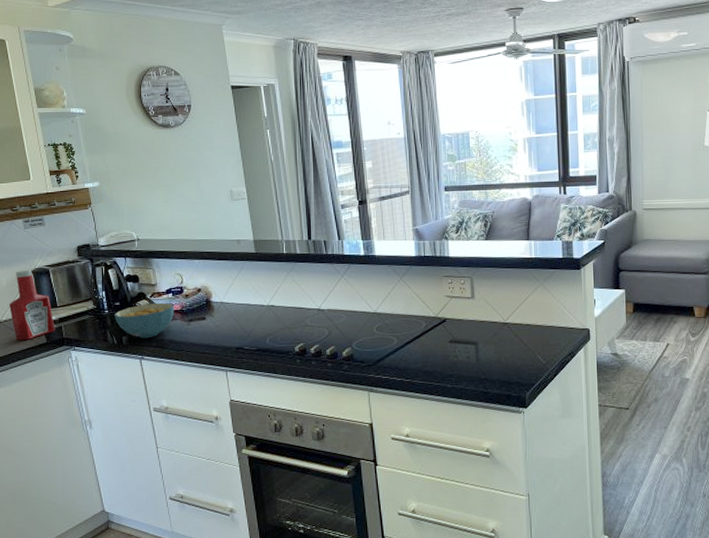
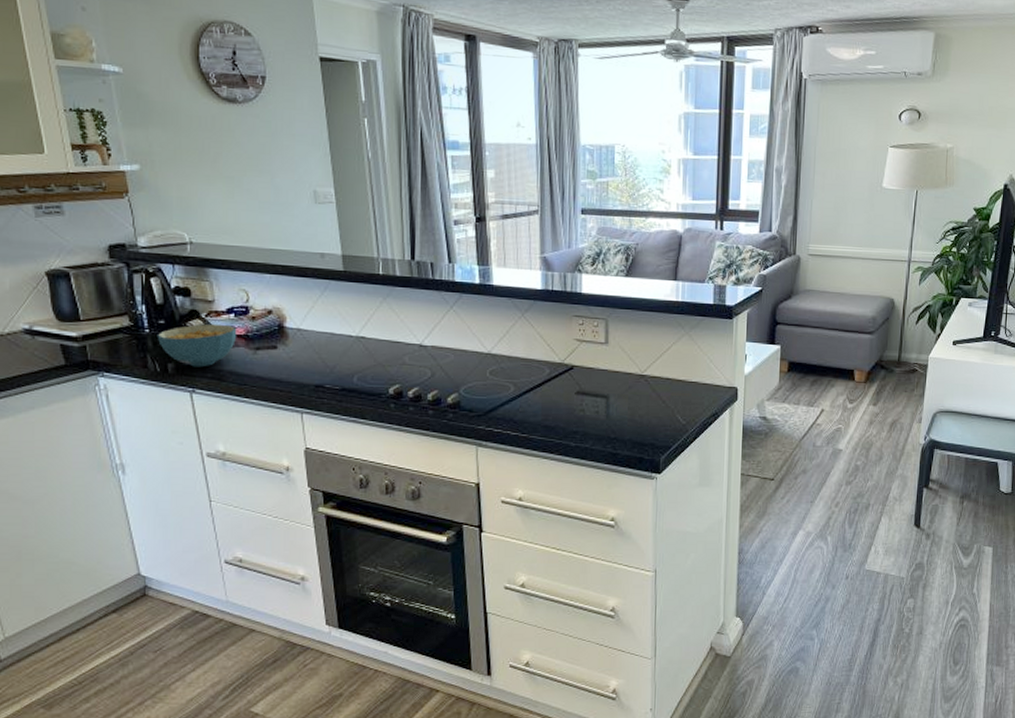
ketchup bottle: present [9,269,55,341] -> none [14,270,77,361]

